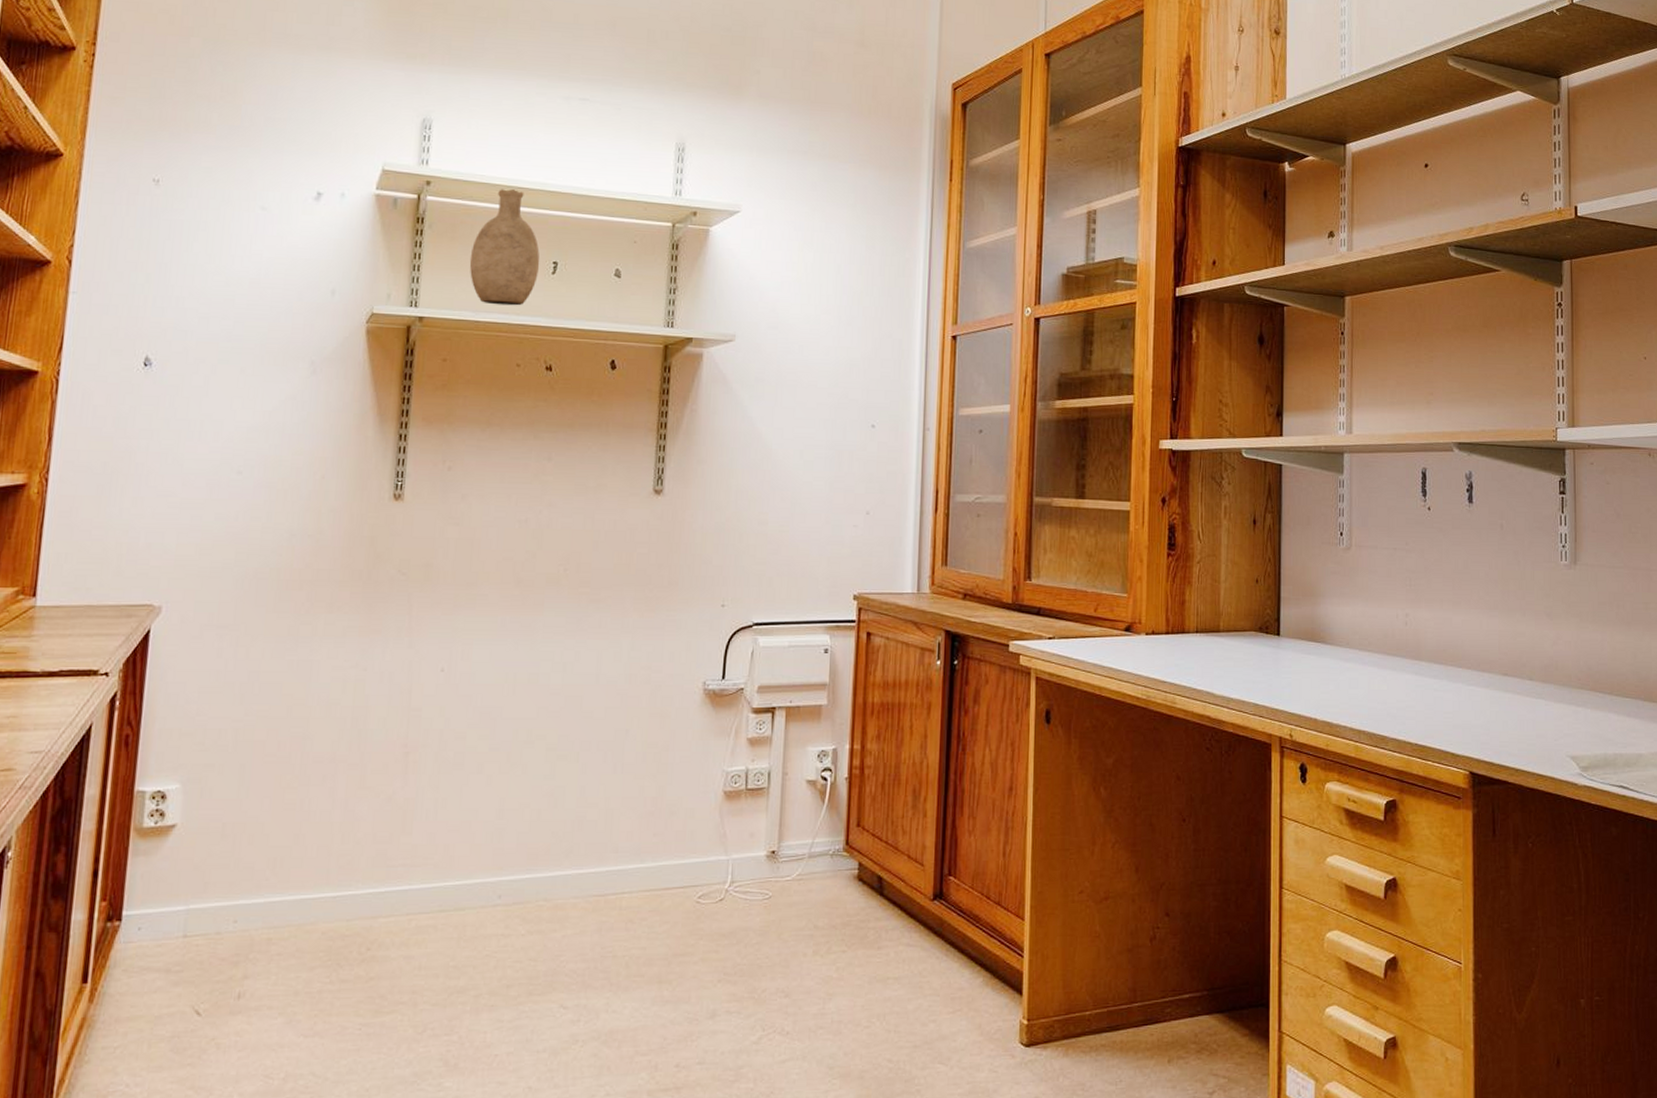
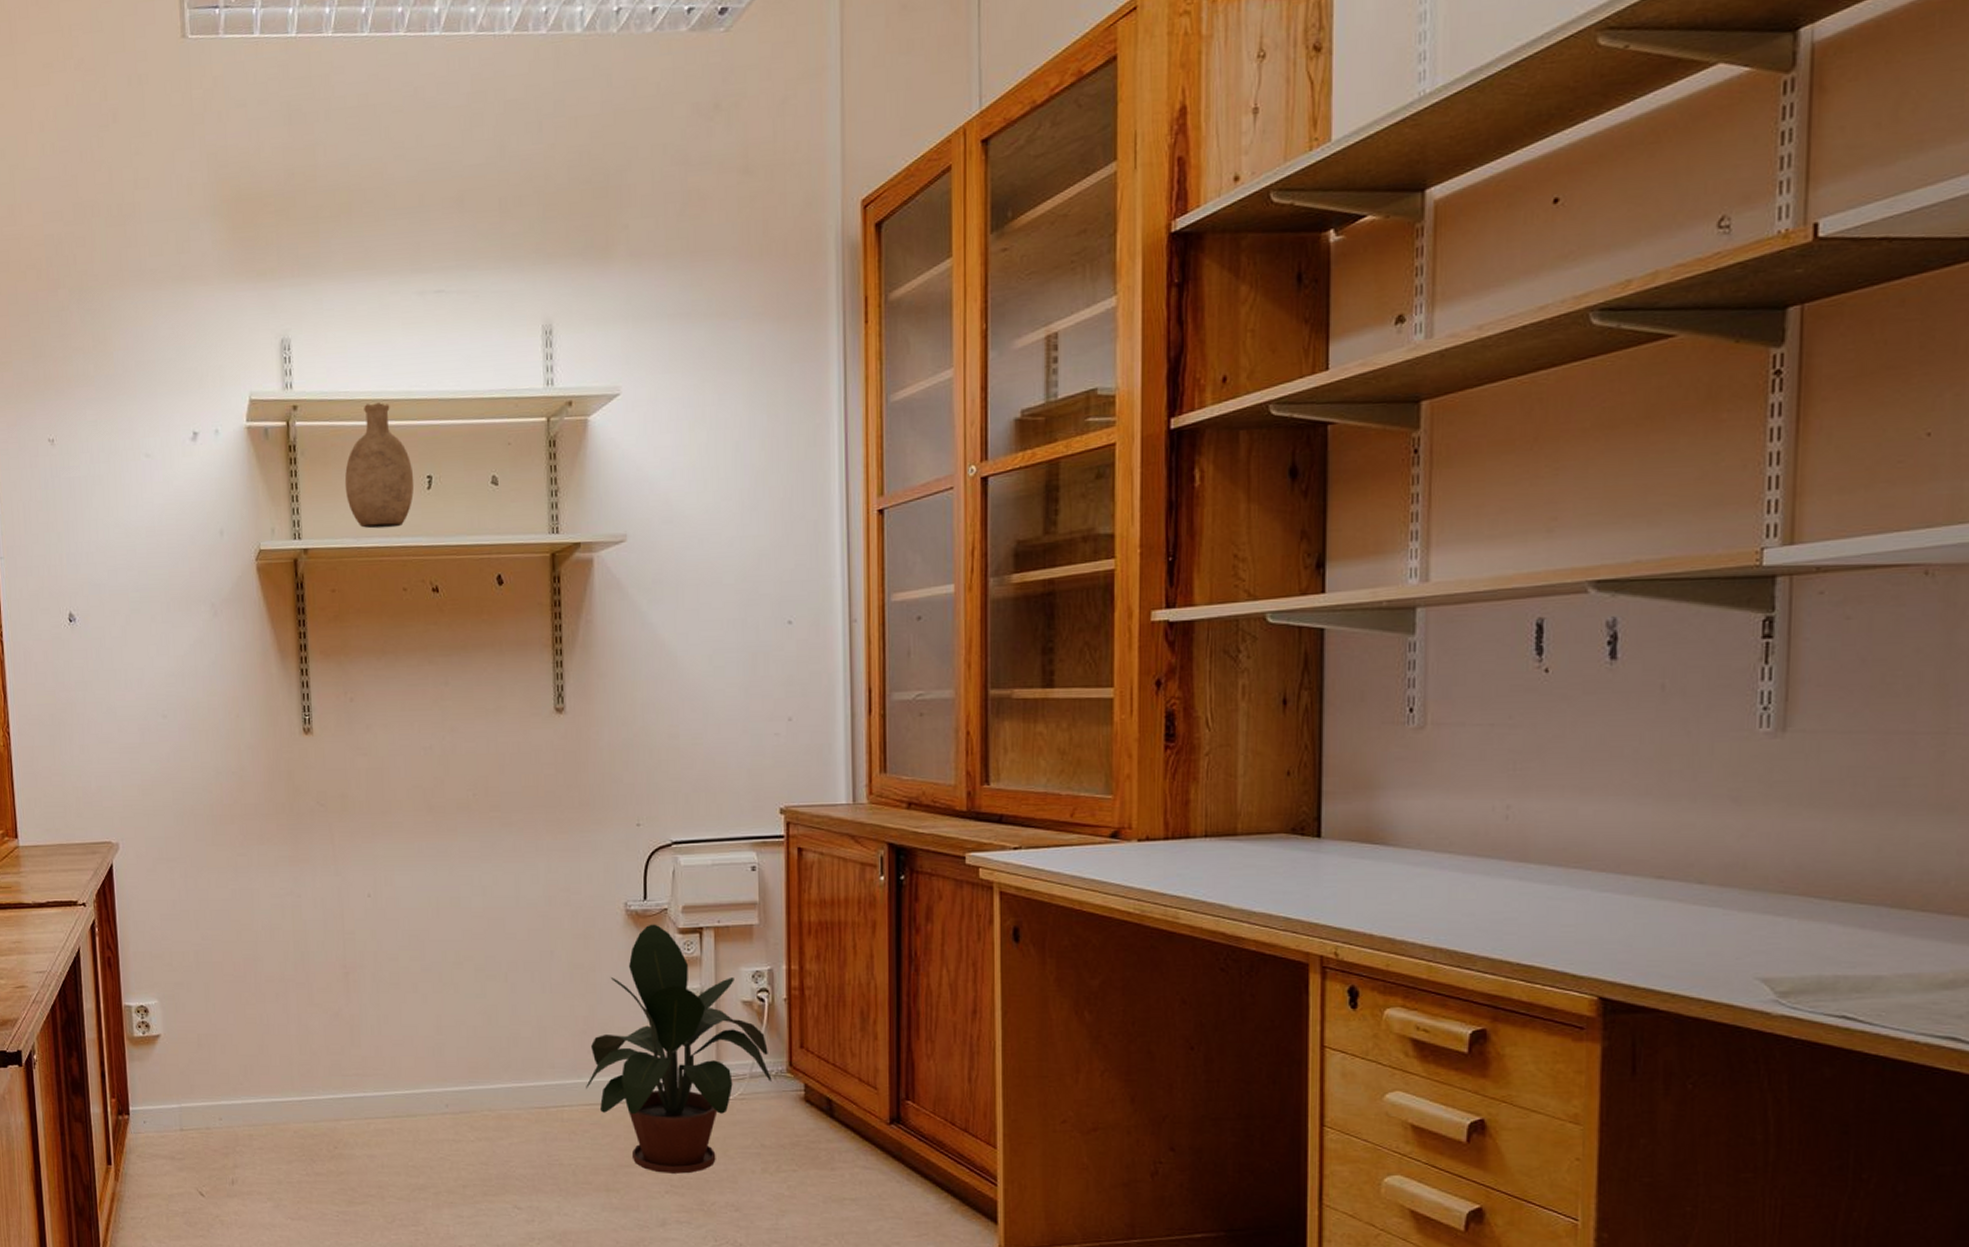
potted plant: none [648,703,829,961] -> present [586,924,772,1174]

